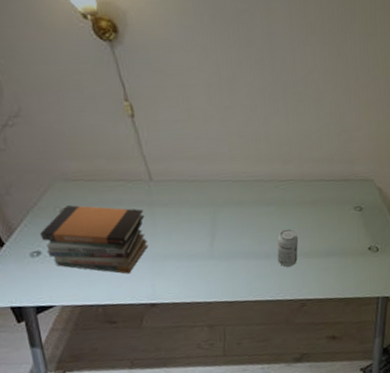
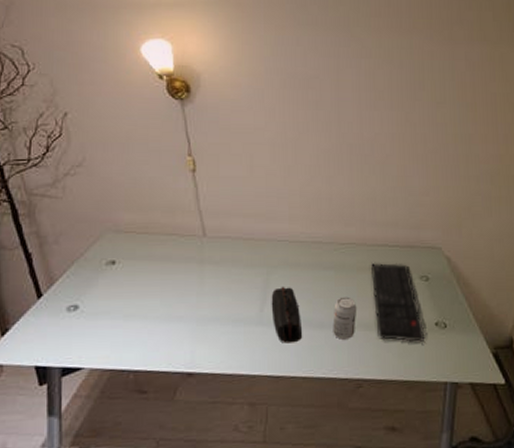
book stack: present [40,205,148,274] -> none [81,258,193,337]
pencil case: none [219,222,251,273] -> present [271,286,303,343]
keyboard: none [310,196,360,265] -> present [371,262,425,342]

